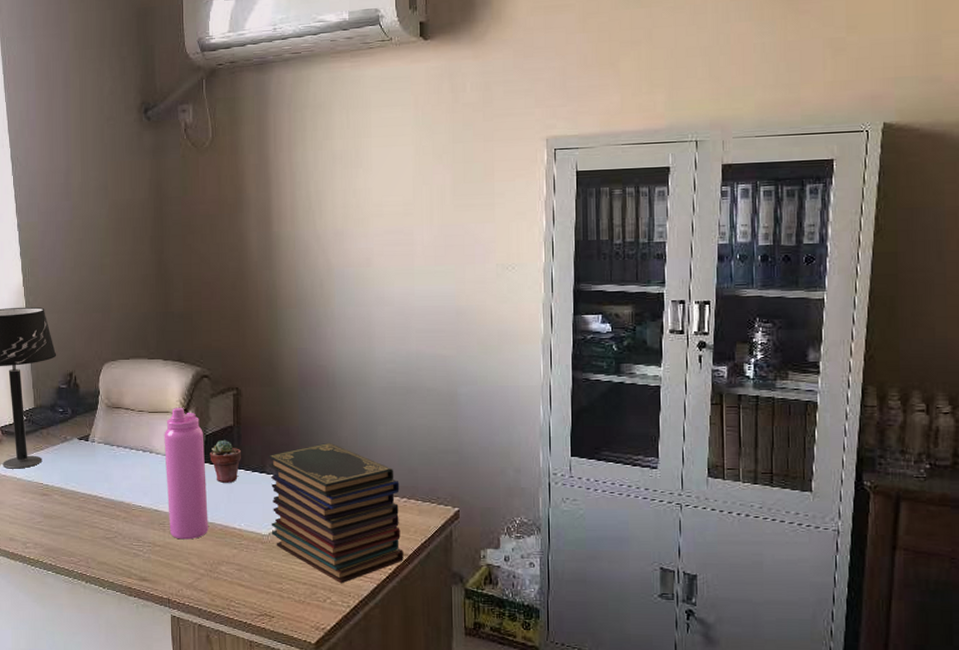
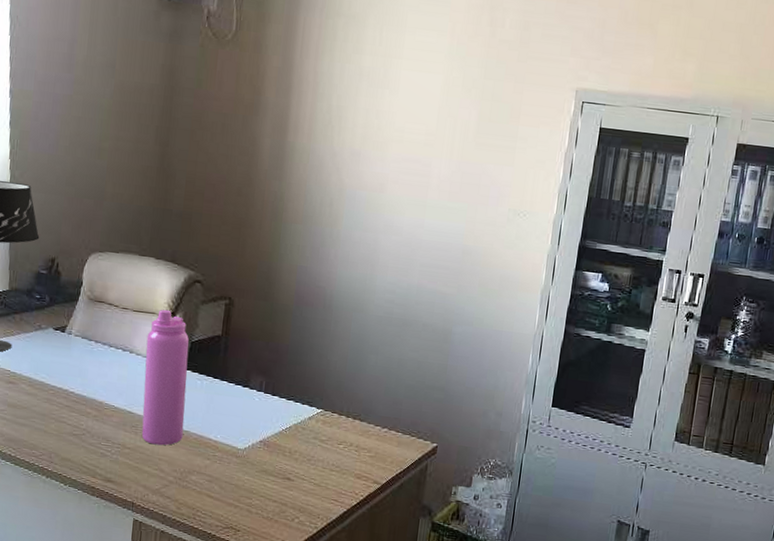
potted succulent: present [209,439,241,484] -> none [192,348,226,394]
book stack: present [268,442,403,584] -> none [248,364,383,505]

